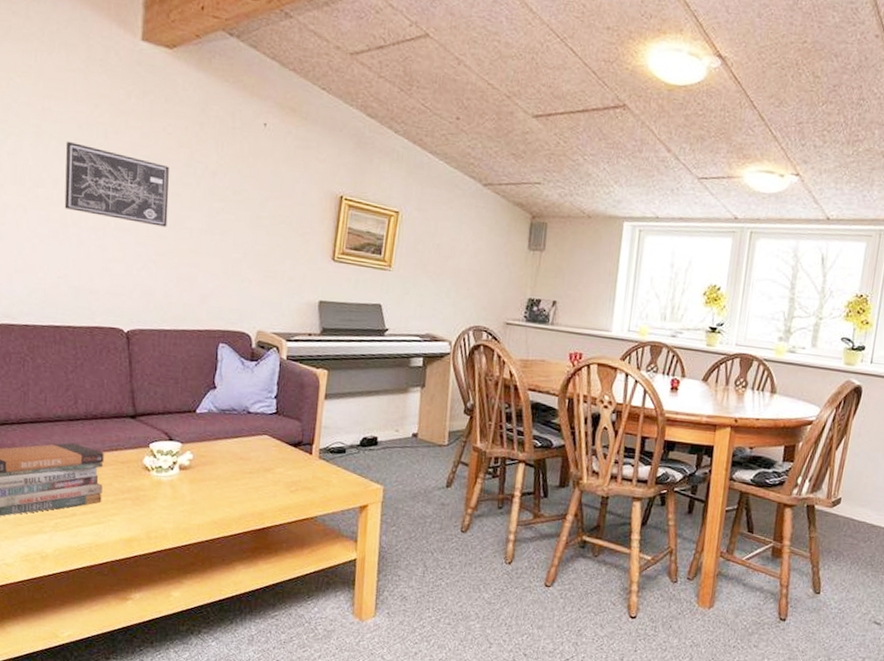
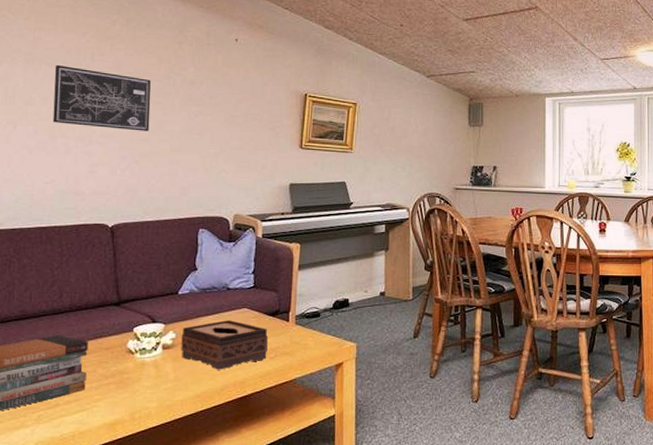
tissue box: none [198,446,289,498] -> present [181,320,268,370]

